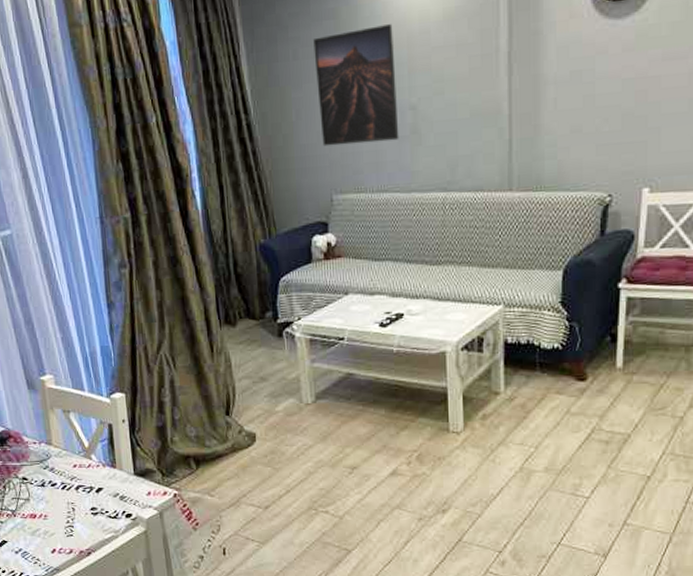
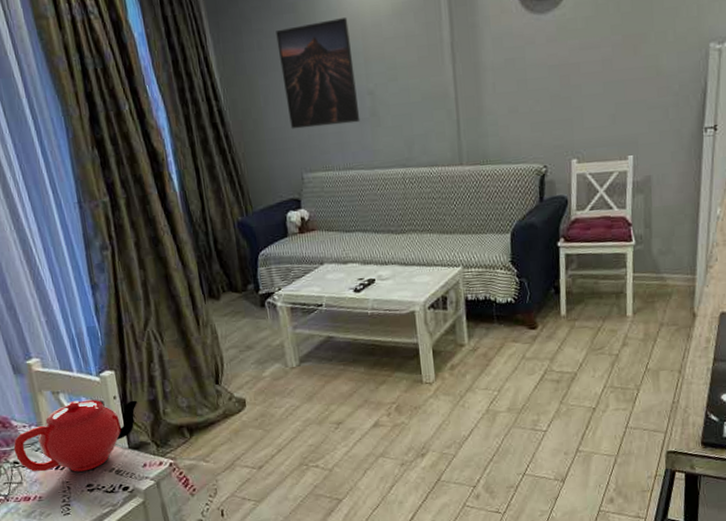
teapot: none [23,421,147,494] -> present [13,399,138,472]

